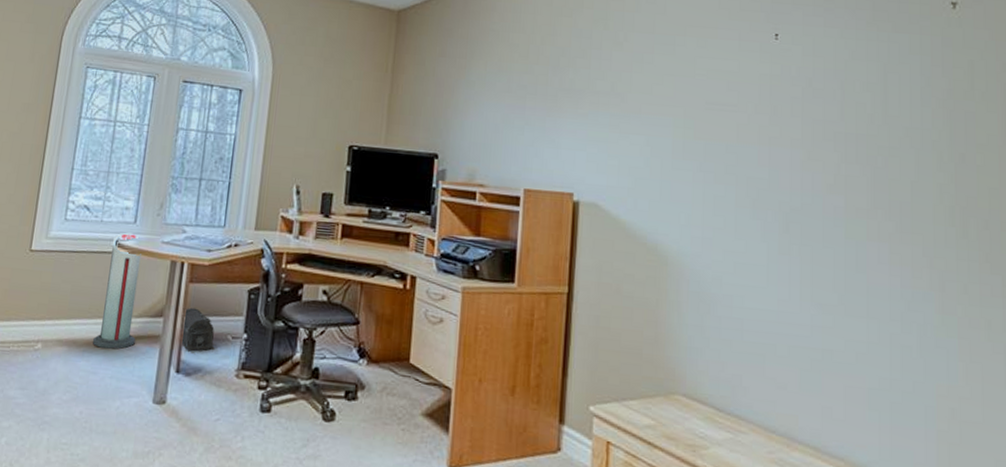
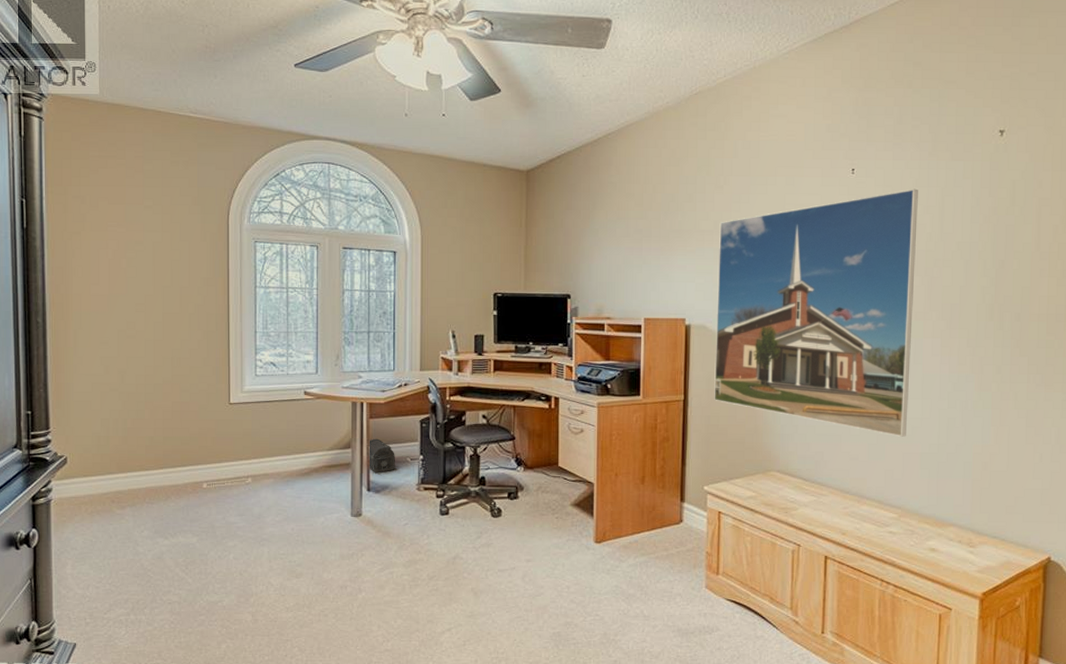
air purifier: present [93,232,141,350] -> none [295,382,330,477]
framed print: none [605,61,855,365] -> present [714,188,918,437]

